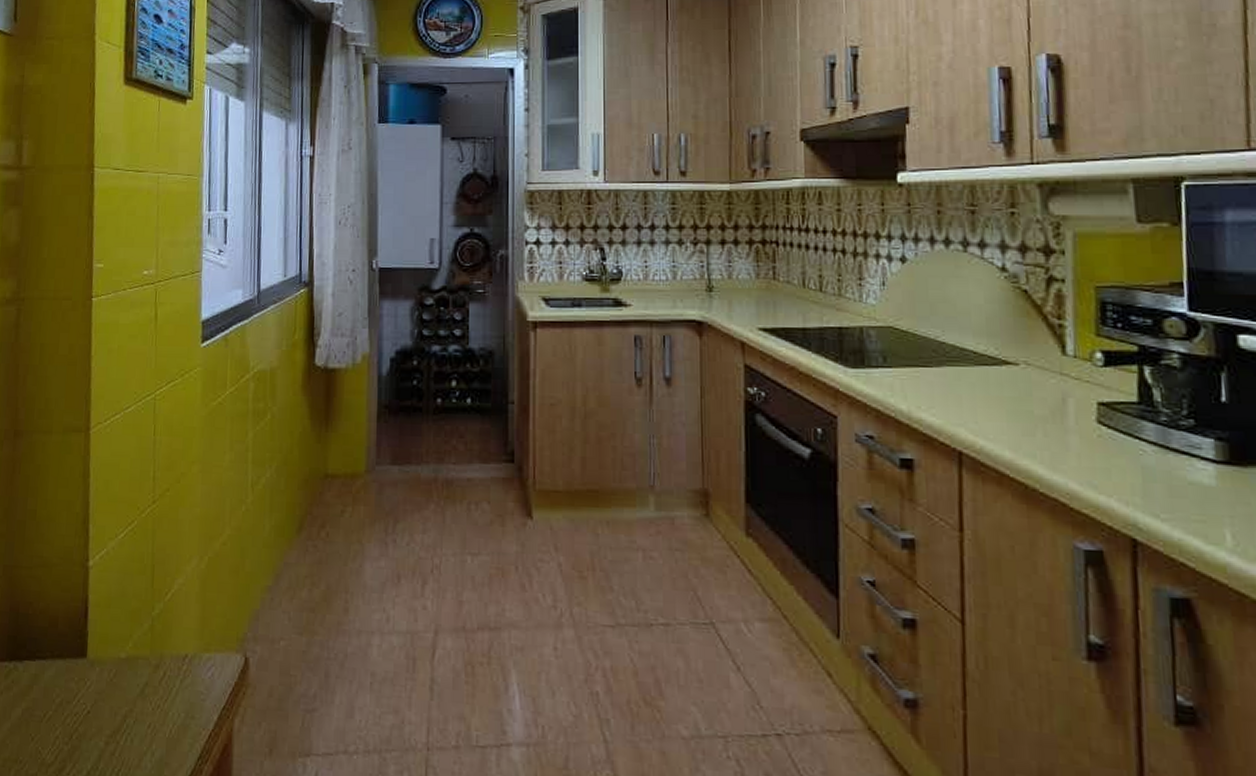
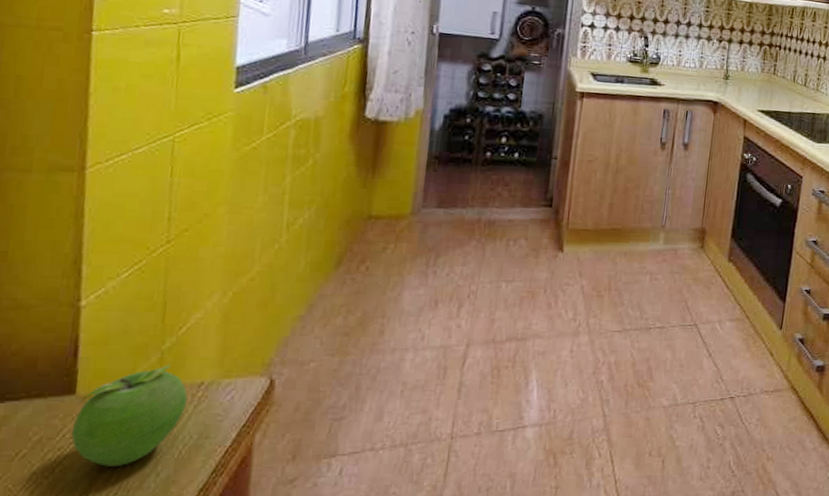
fruit: none [84,632,174,740] -> present [71,364,187,467]

